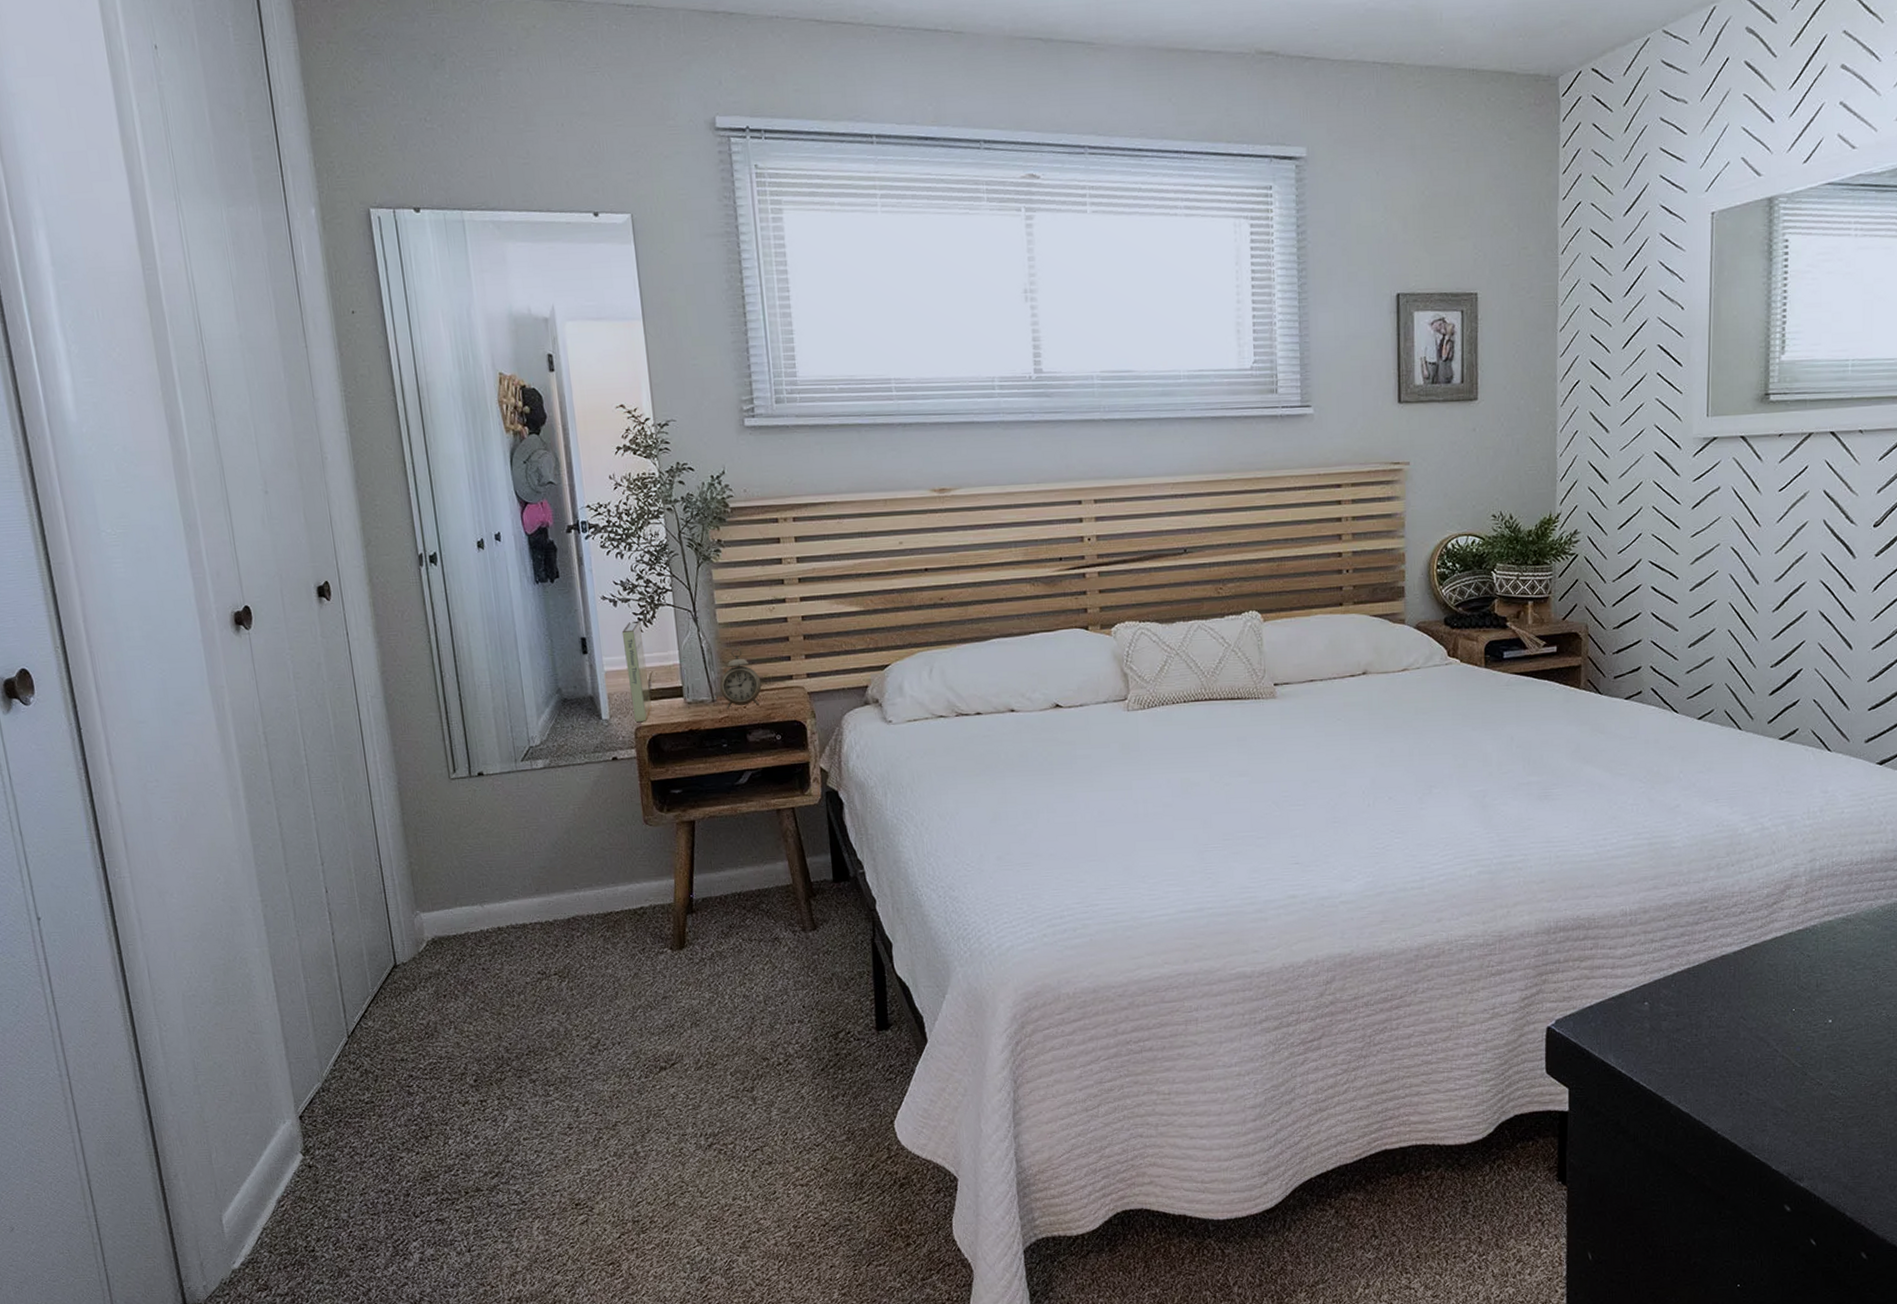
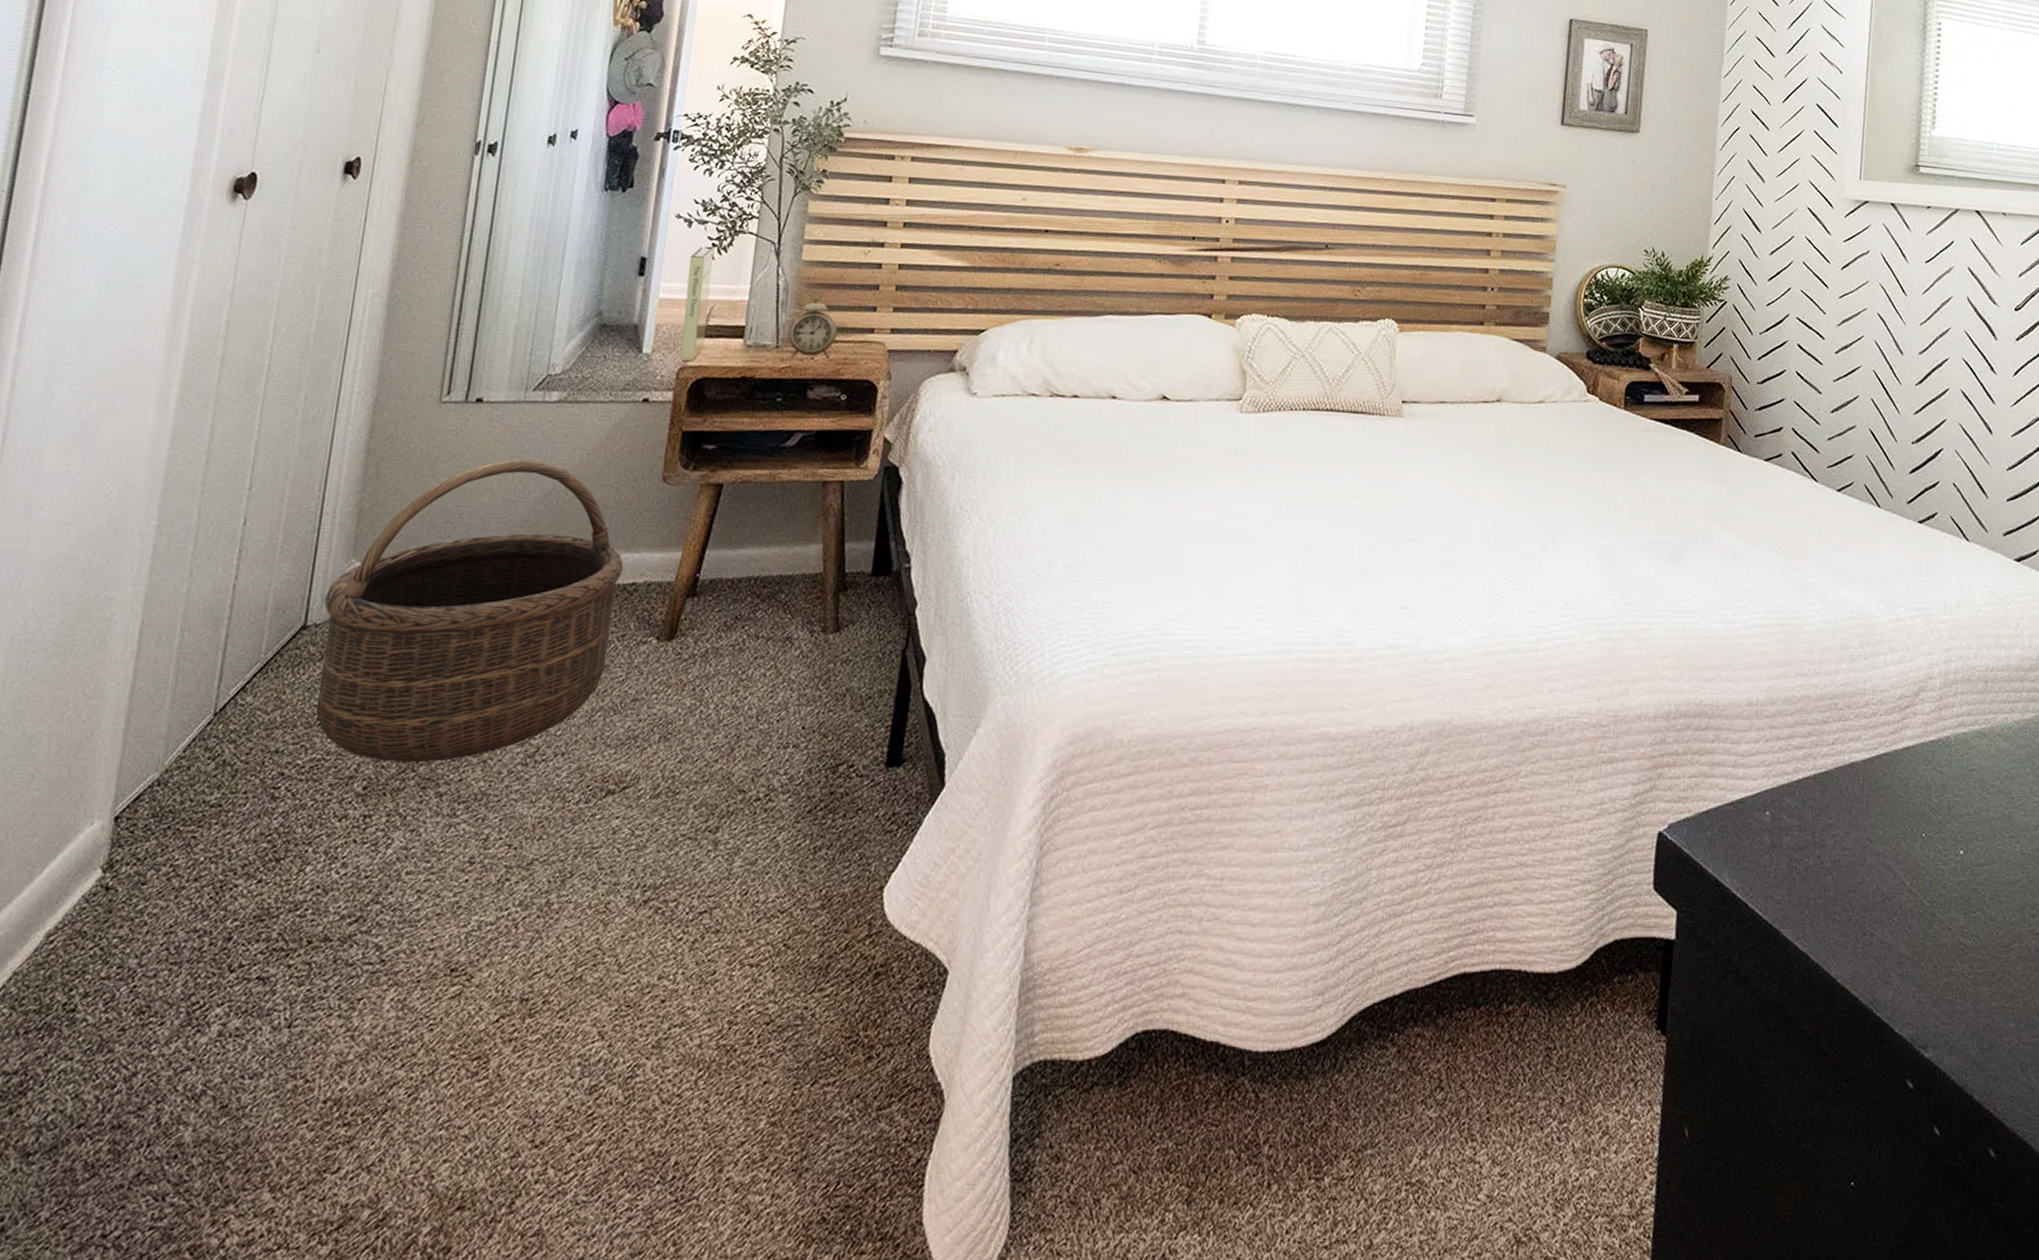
basket: none [404,817,635,1060] -> present [315,459,624,763]

